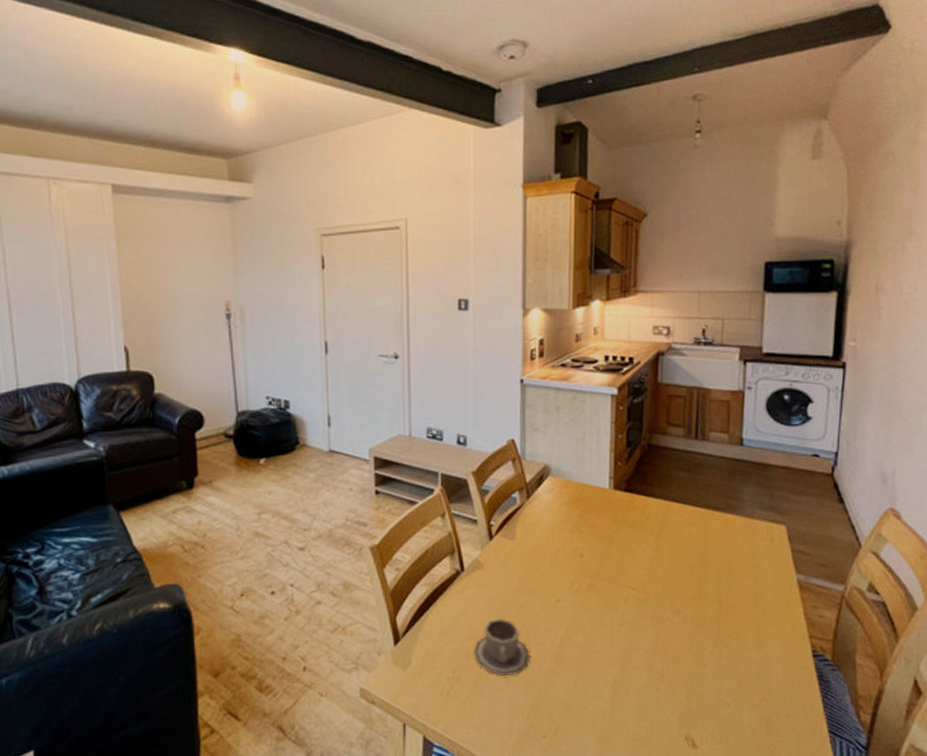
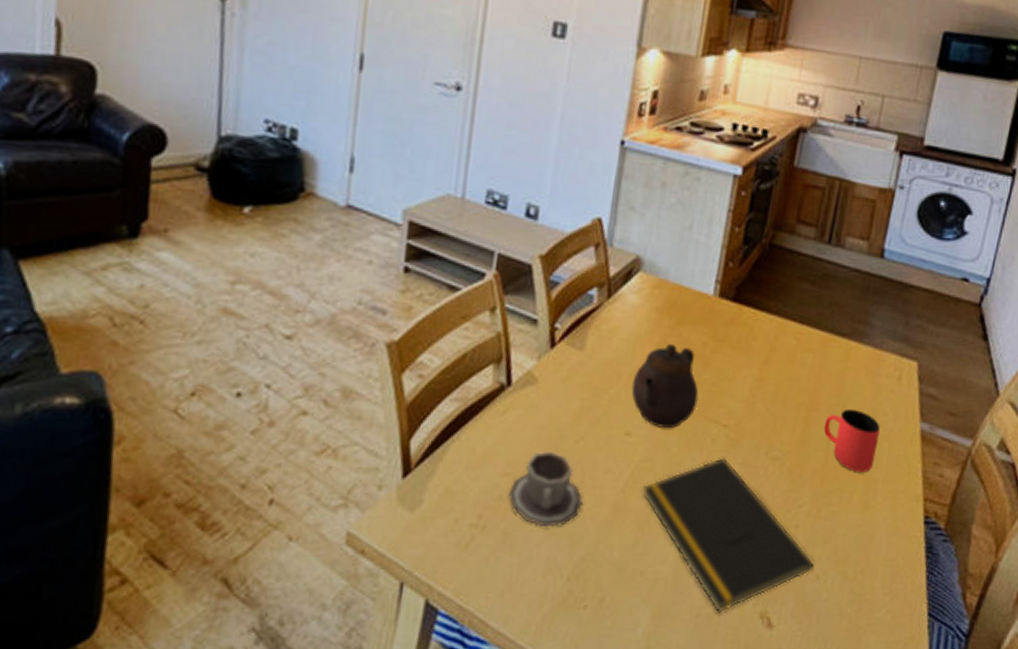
teapot: none [555,528,609,594] -> present [631,343,699,428]
notepad: none [575,614,725,738] -> present [642,457,815,613]
cup: none [714,567,762,618] -> present [823,408,880,472]

